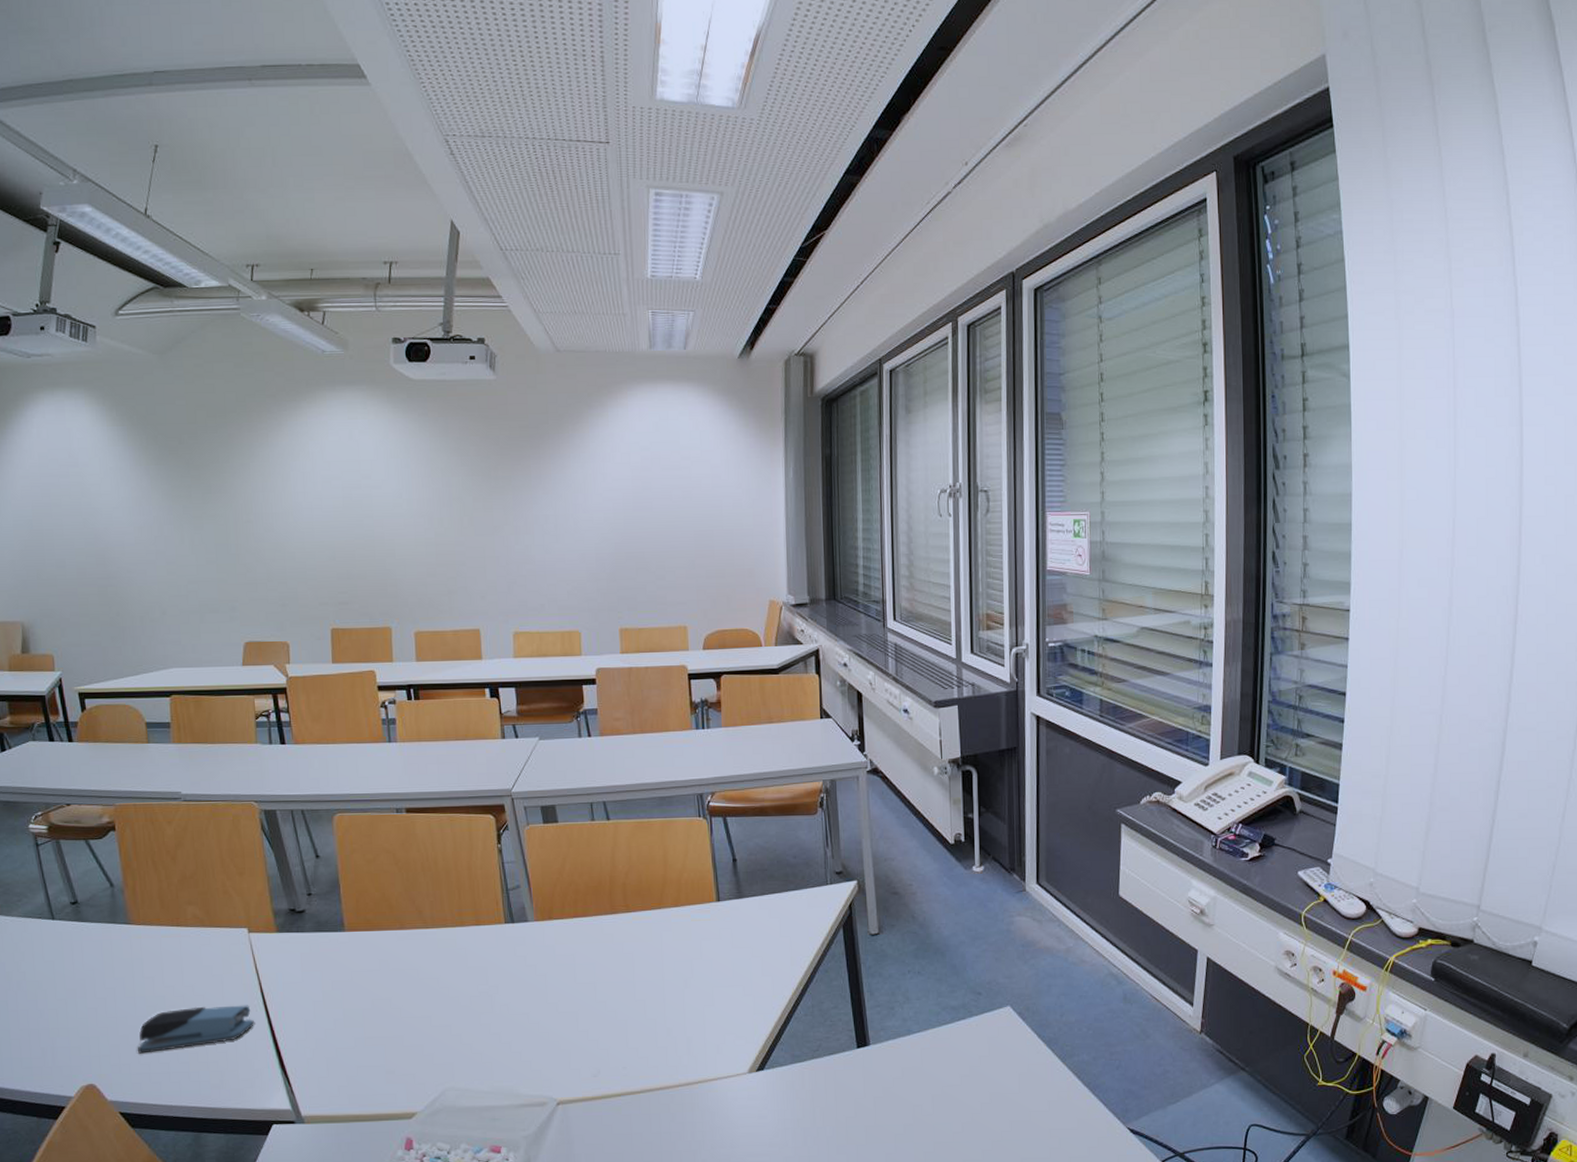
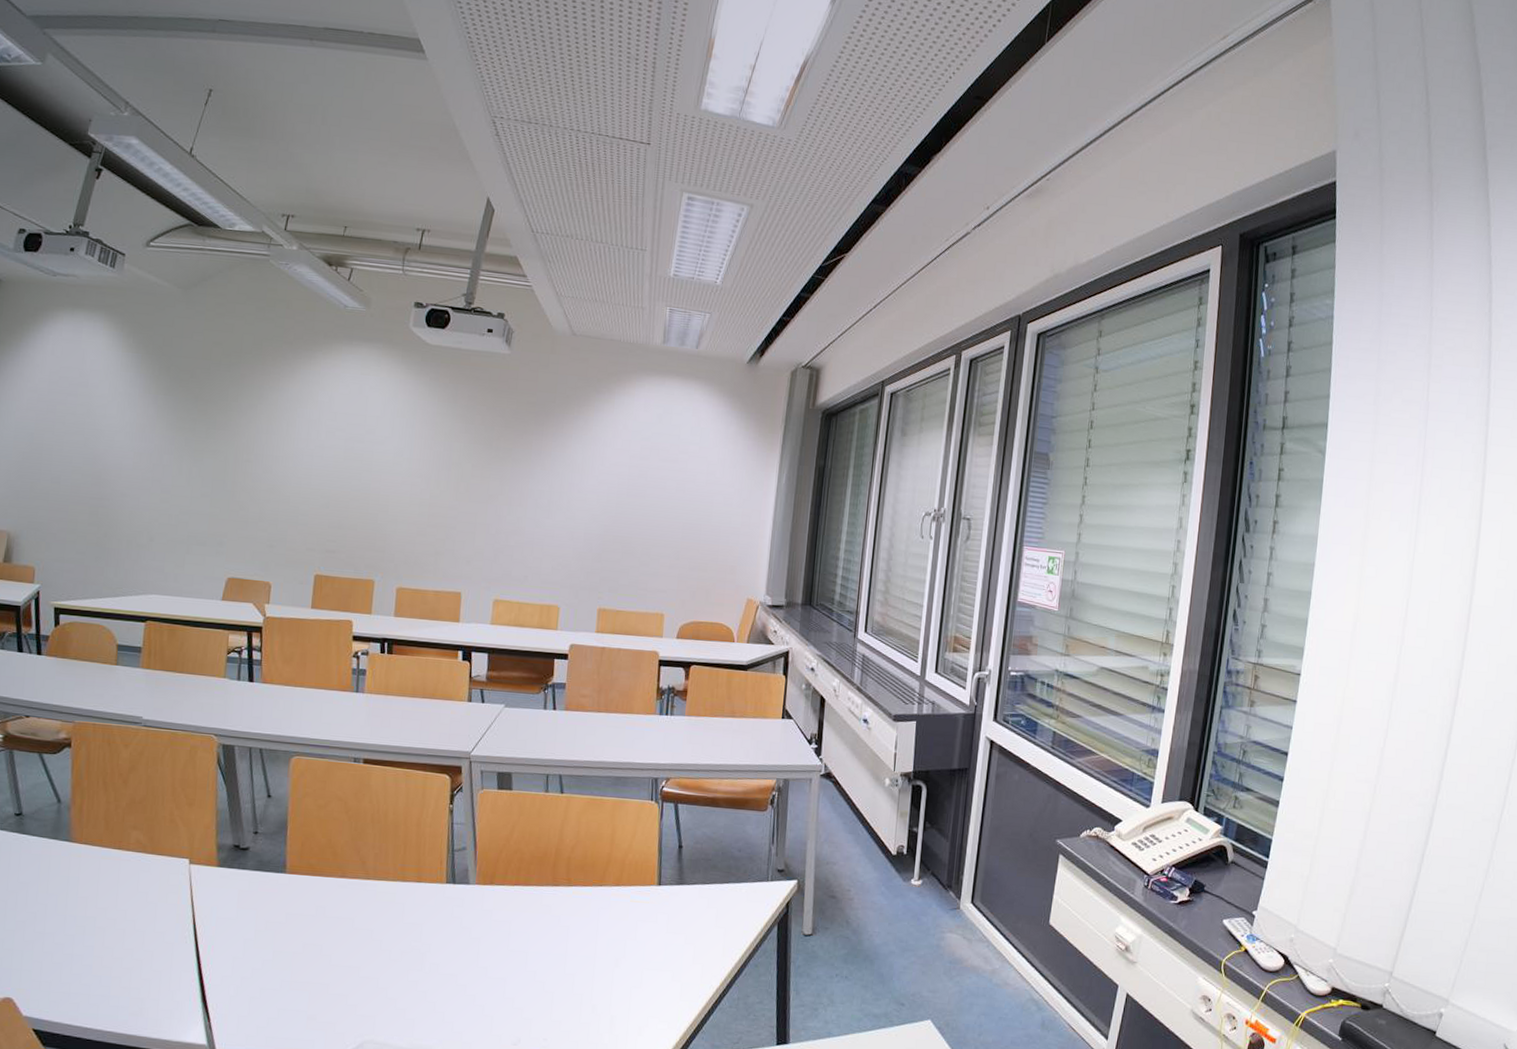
stapler: present [138,1005,255,1054] -> none [61,931,183,973]

